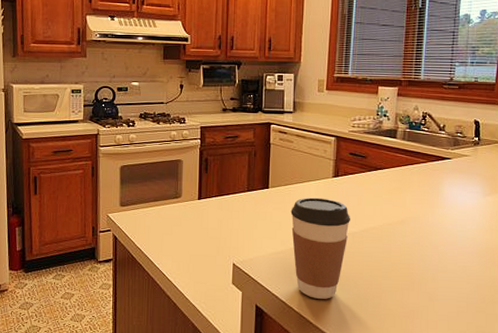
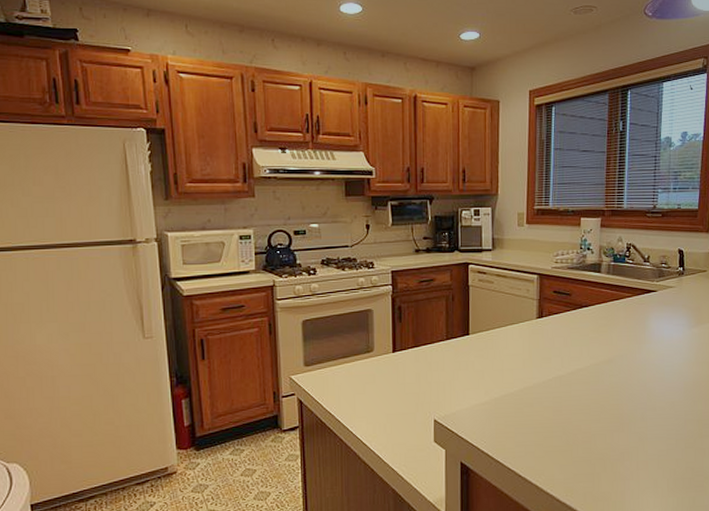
coffee cup: present [290,197,351,299] -> none [494,341,558,450]

